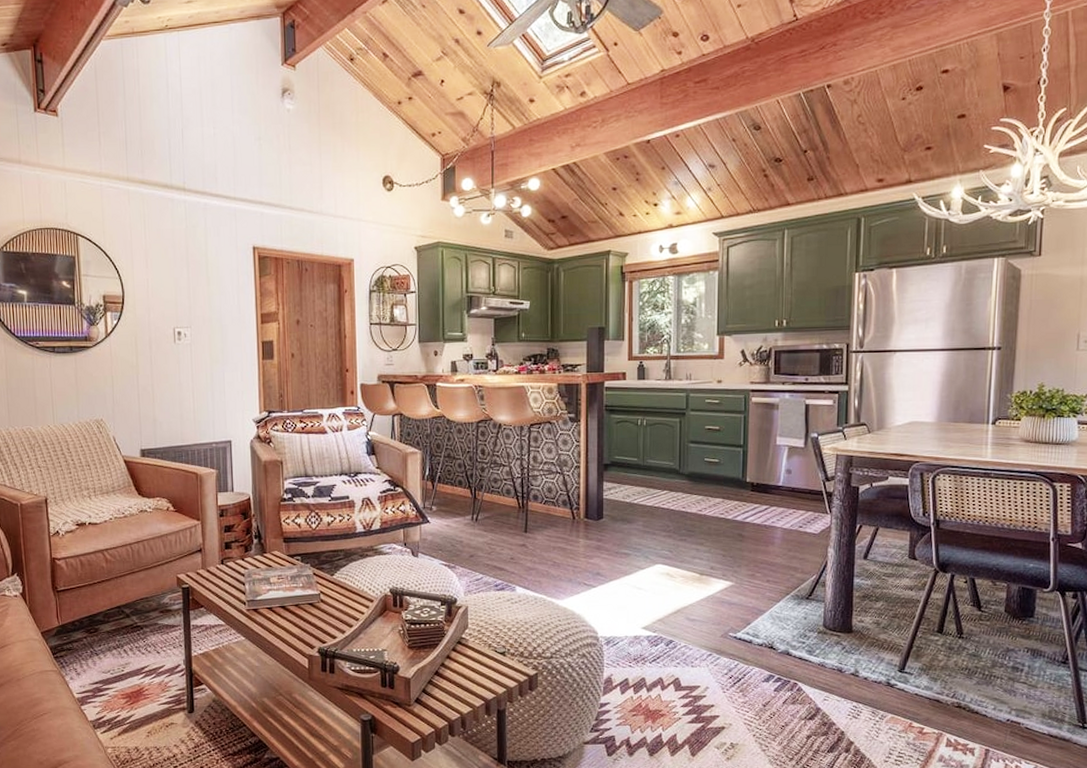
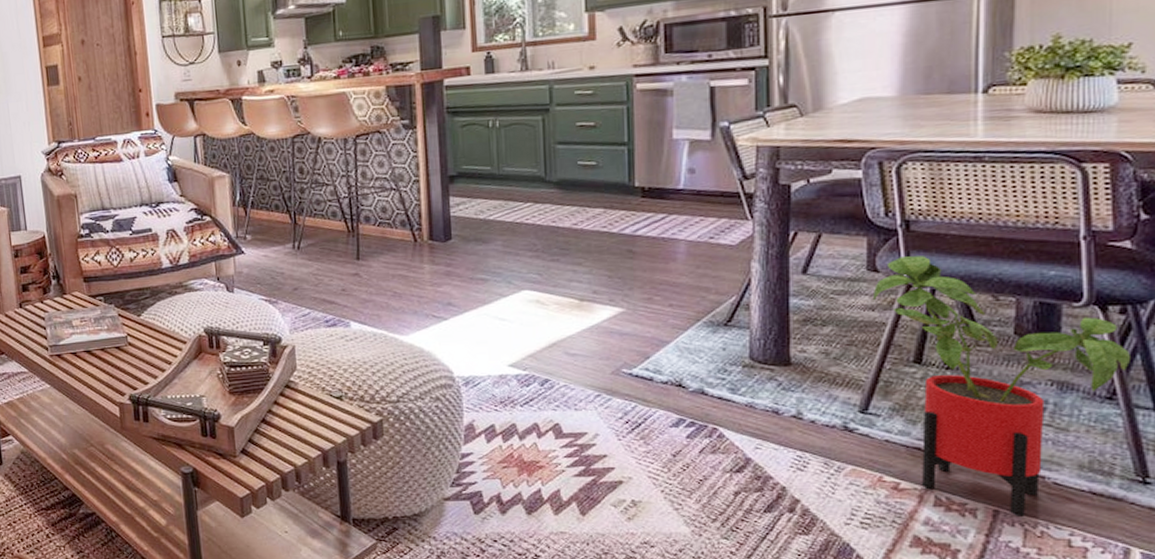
house plant: none [911,548,1078,754] -> present [872,255,1130,516]

